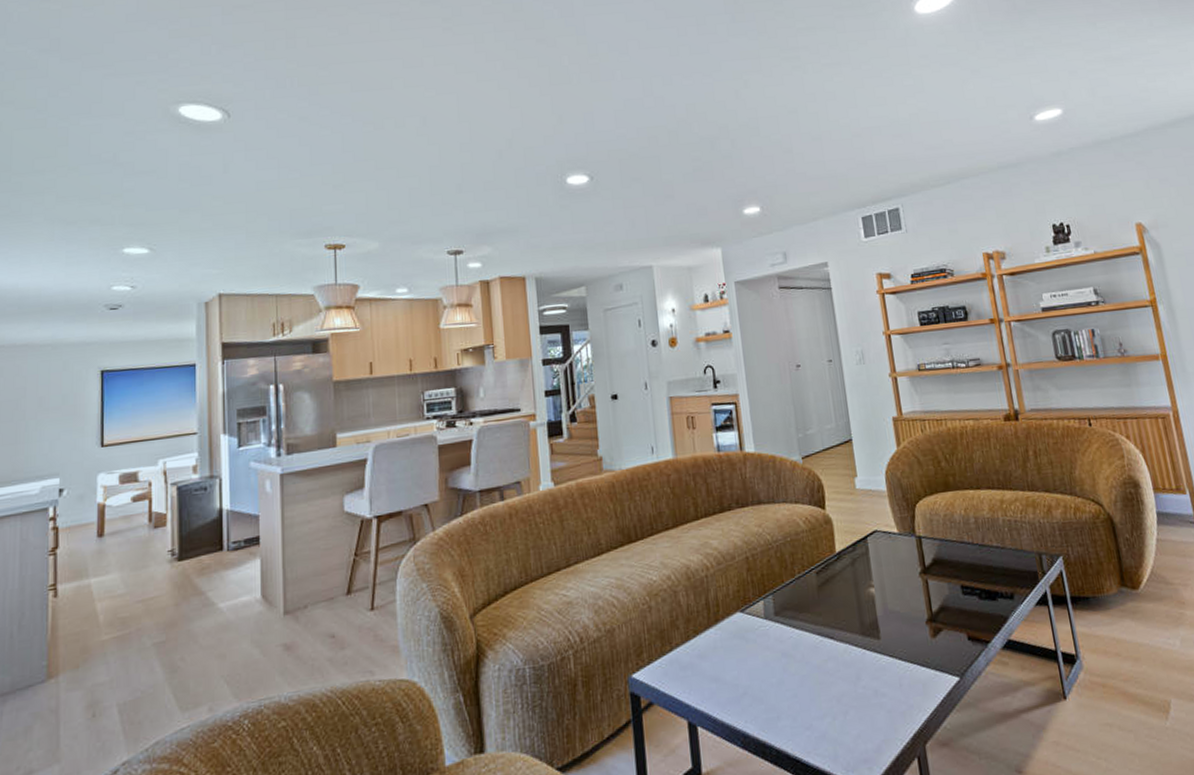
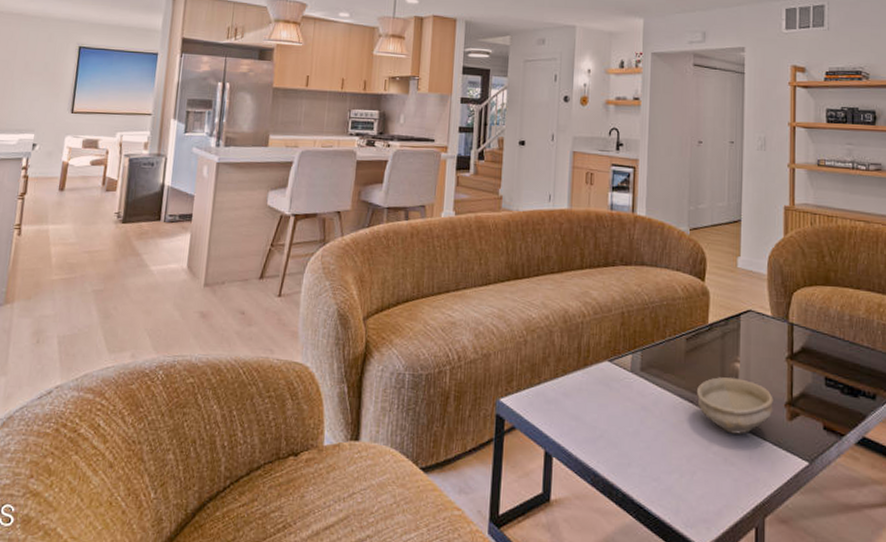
bowl: none [835,604,916,664] -> present [697,377,773,434]

